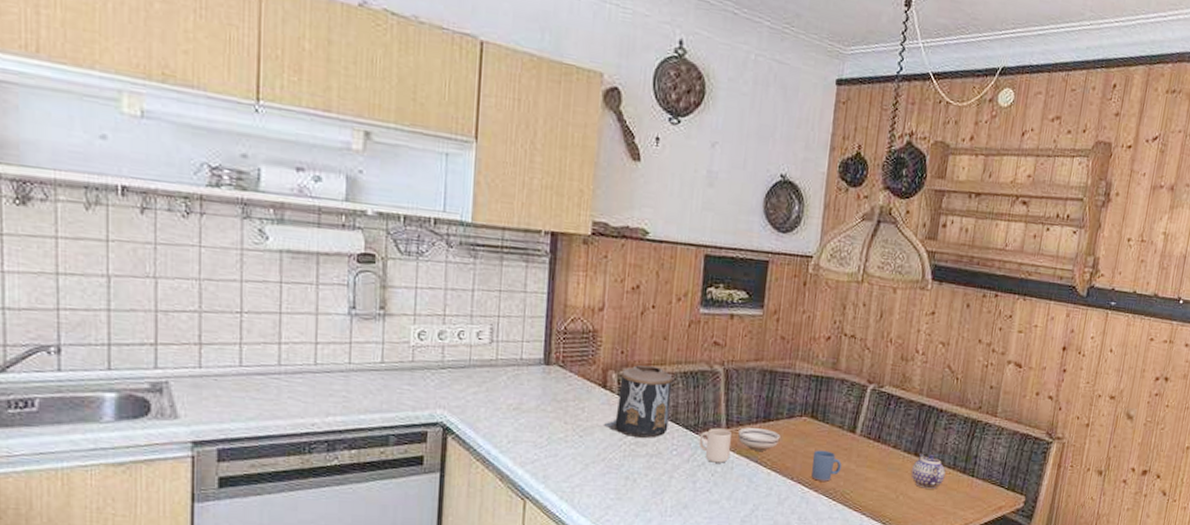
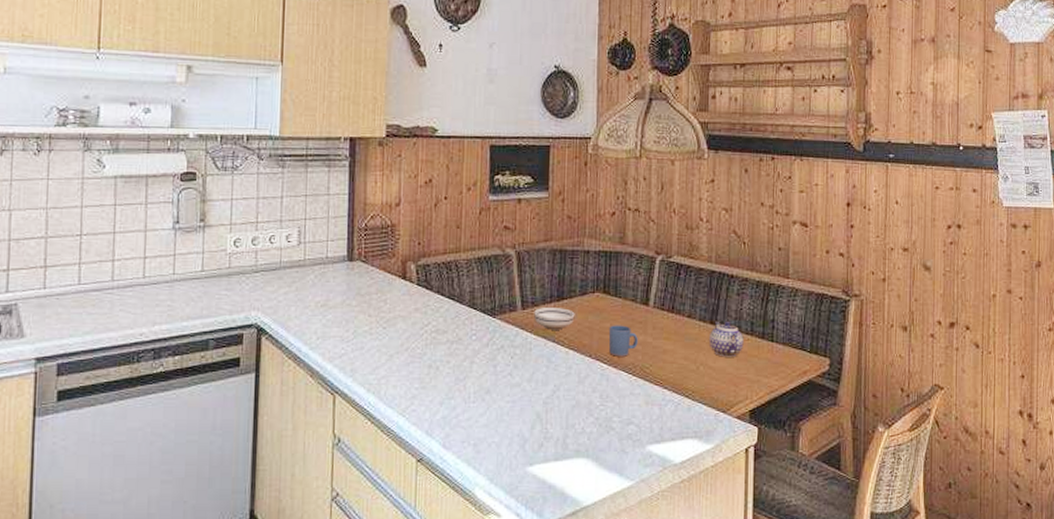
canister: present [604,365,673,438] -> none [406,255,468,325]
cup: present [698,428,733,463] -> none [496,310,529,345]

